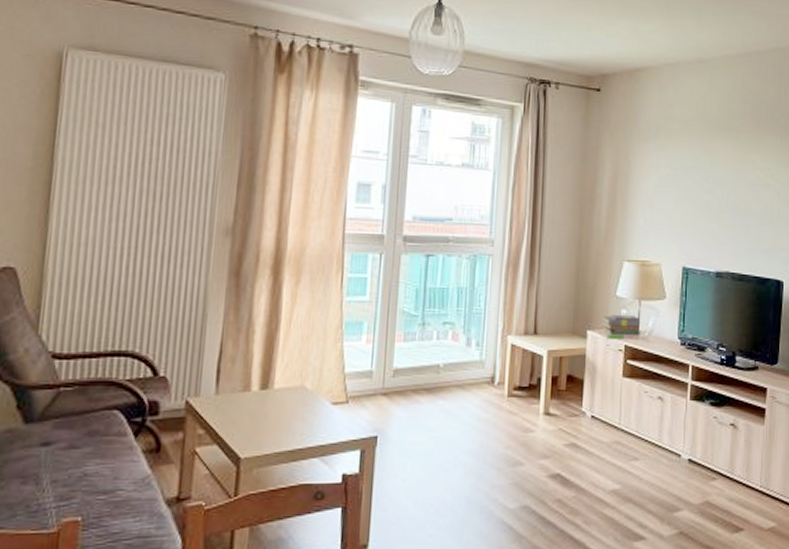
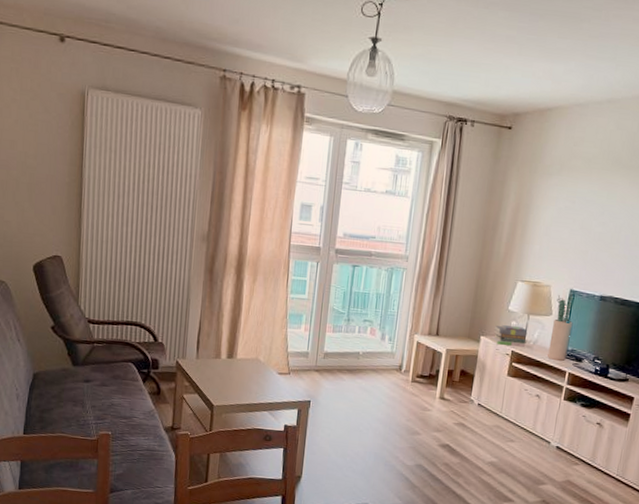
vase: none [666,272,690,353] -> present [547,294,573,362]

